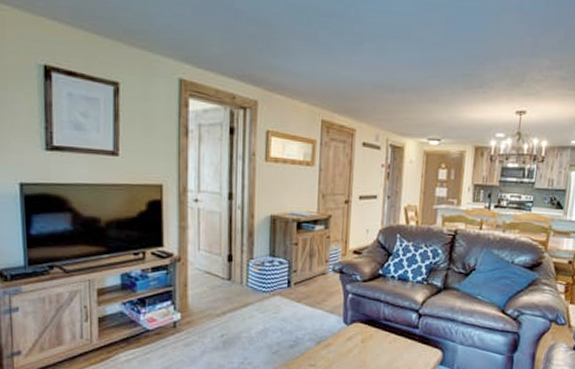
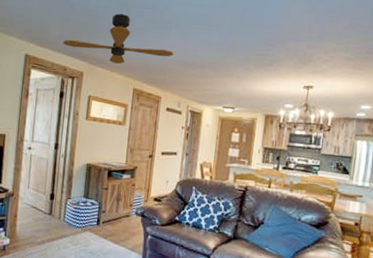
ceiling fan: none [228,24,368,90] -> present [63,14,174,64]

